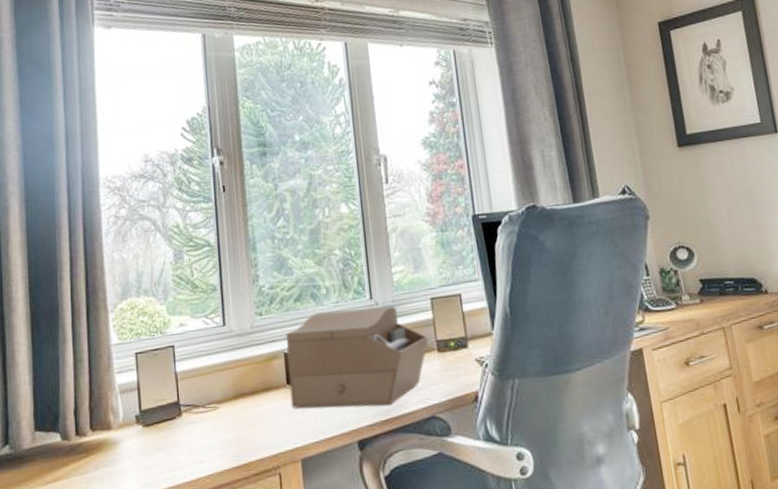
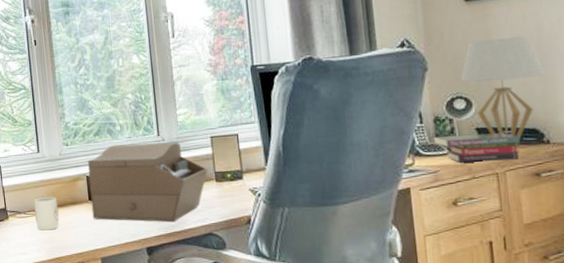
mug: none [216,382,249,429] -> present [34,197,59,231]
books: none [661,283,743,318] -> present [434,133,521,163]
table lamp: none [680,182,756,305] -> present [460,36,545,153]

